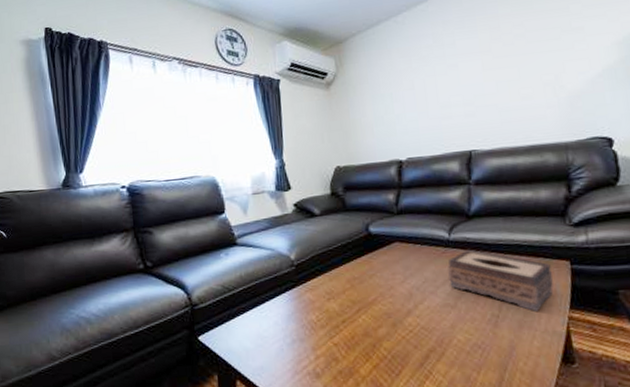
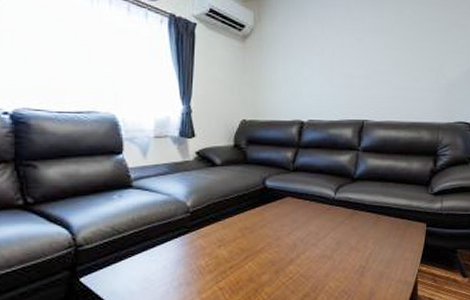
tissue box: present [448,249,553,311] -> none [329,208,412,264]

